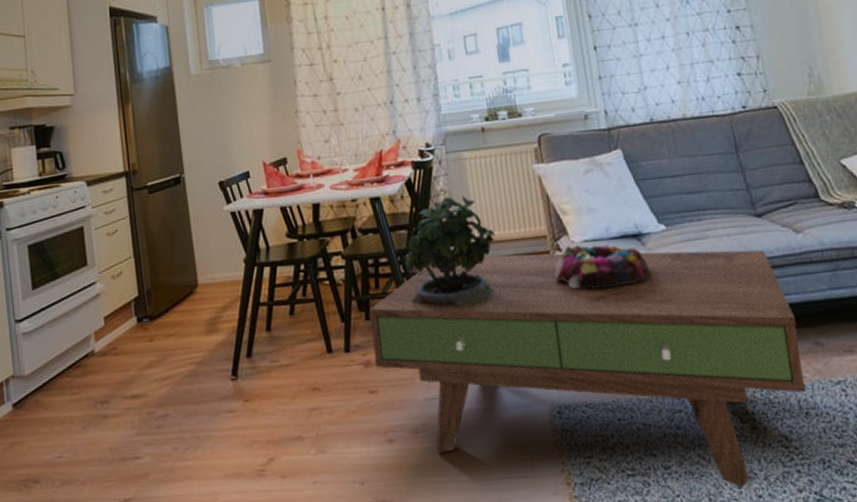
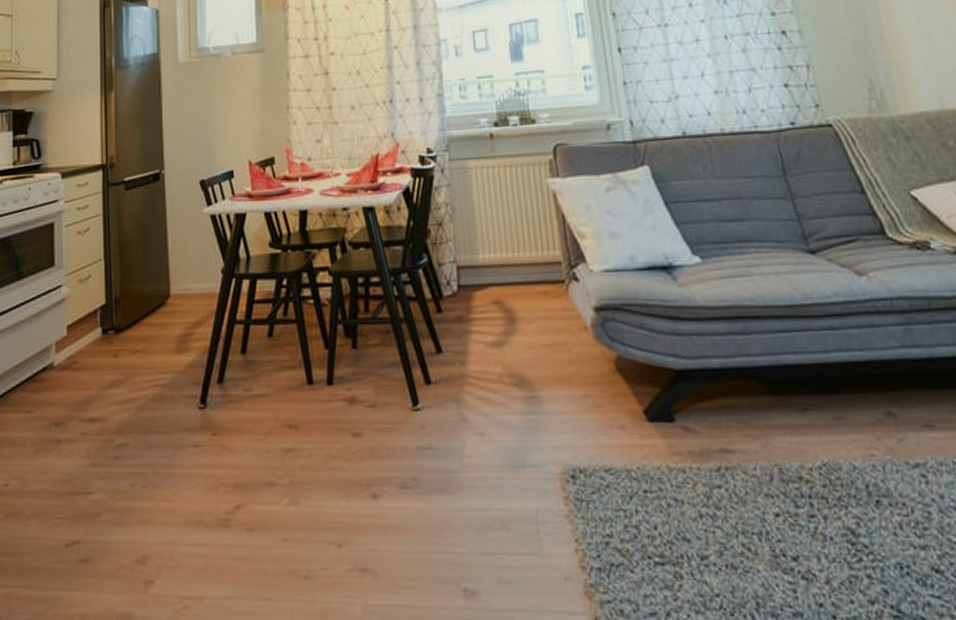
coffee table: present [369,250,807,488] -> none [357,281,877,592]
potted plant: present [404,188,496,308] -> none [398,200,503,341]
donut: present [555,244,651,289] -> none [570,274,683,327]

